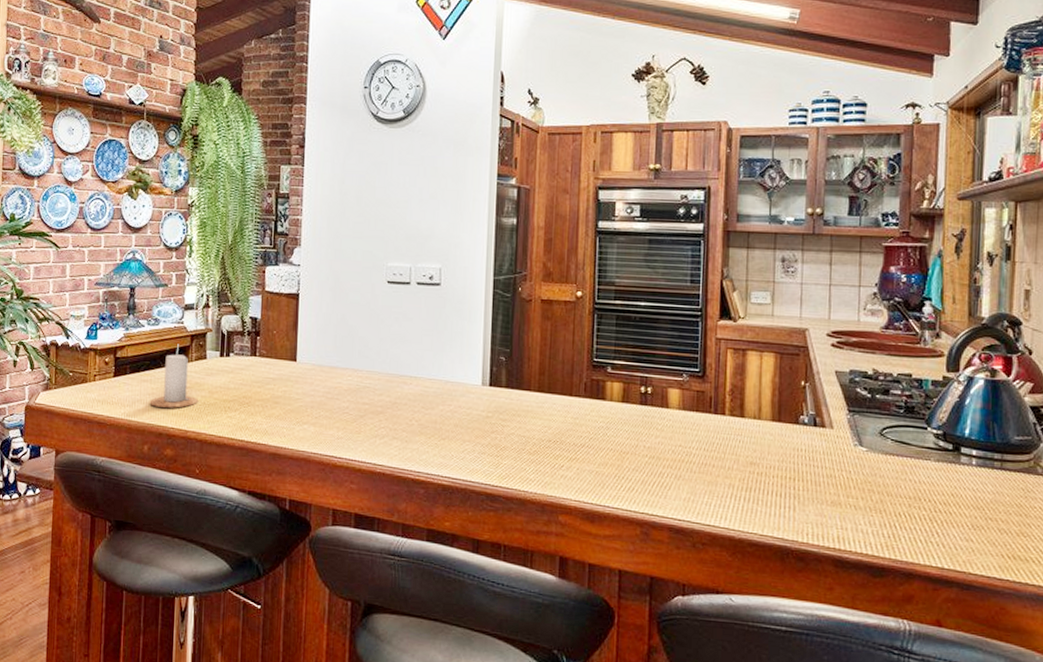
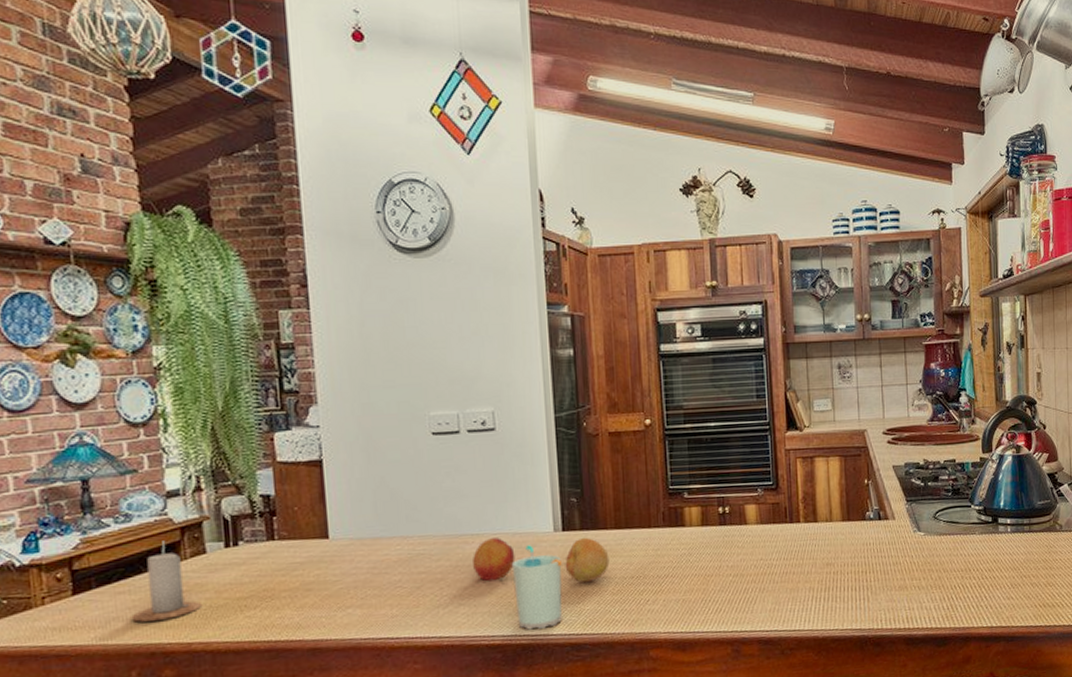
fruit: none [409,382,446,422] -> present [473,537,516,582]
cup: none [441,394,486,474] -> present [513,545,562,630]
fruit: none [488,395,530,438] -> present [565,537,610,582]

